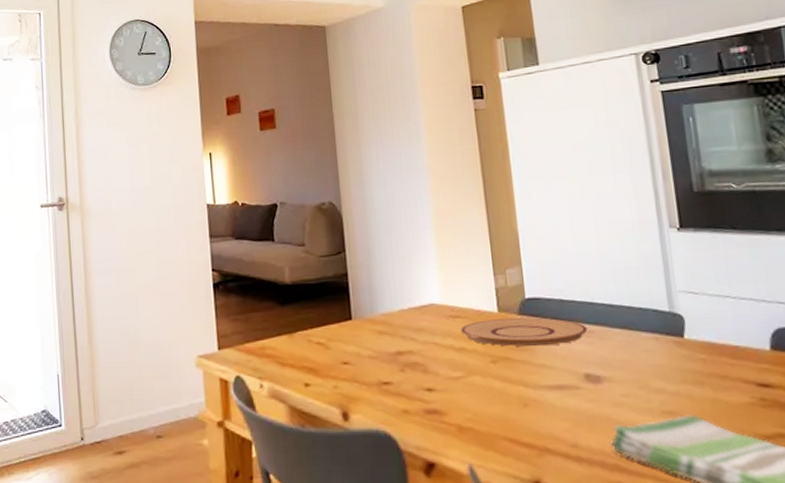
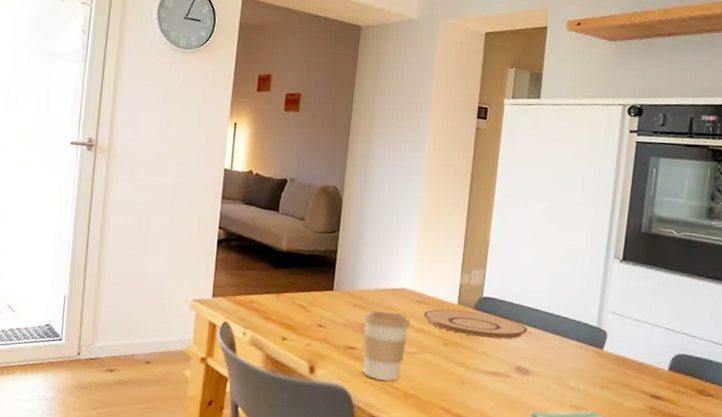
coffee cup: none [392,332,450,417] -> present [362,310,411,381]

